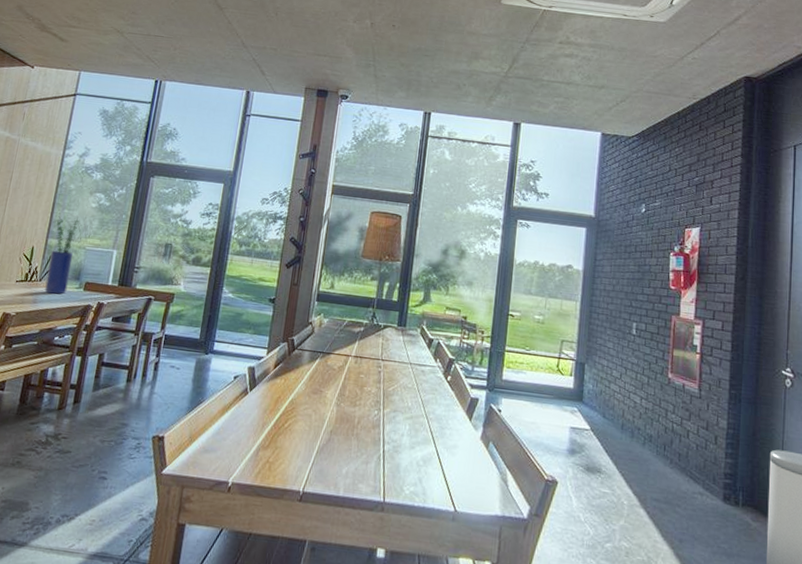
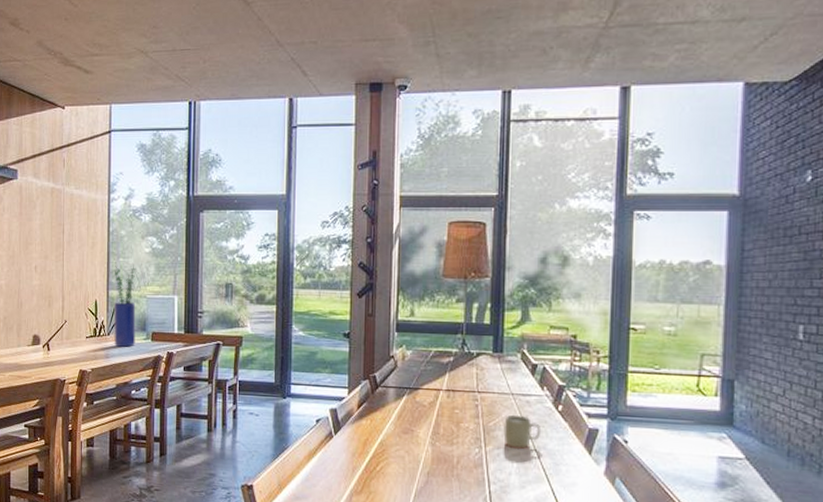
mug: none [400,381,432,413] -> present [503,414,542,449]

